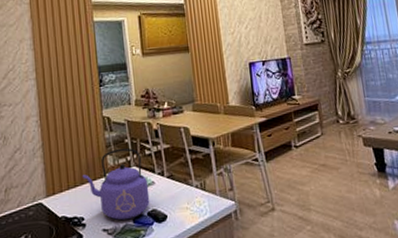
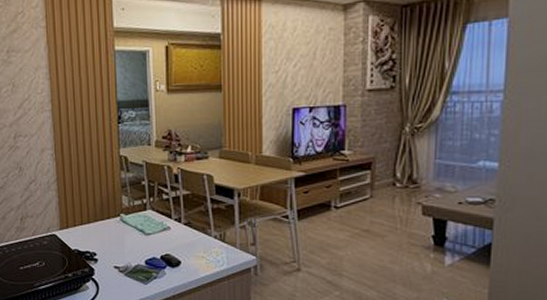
kettle: present [83,148,150,221] -> none [97,190,164,261]

